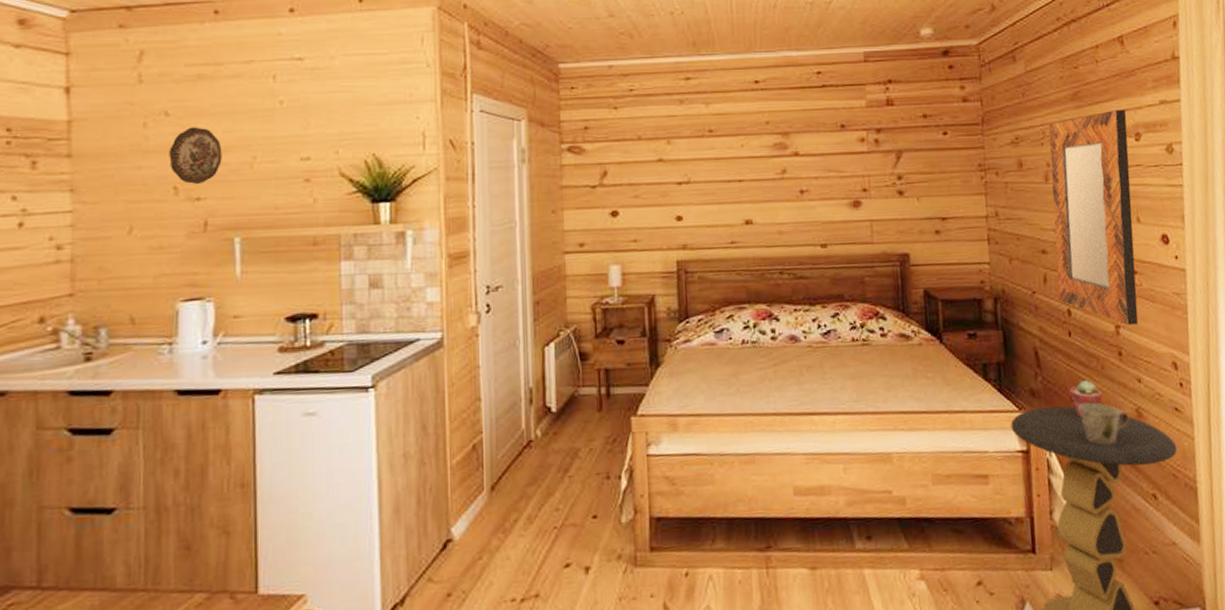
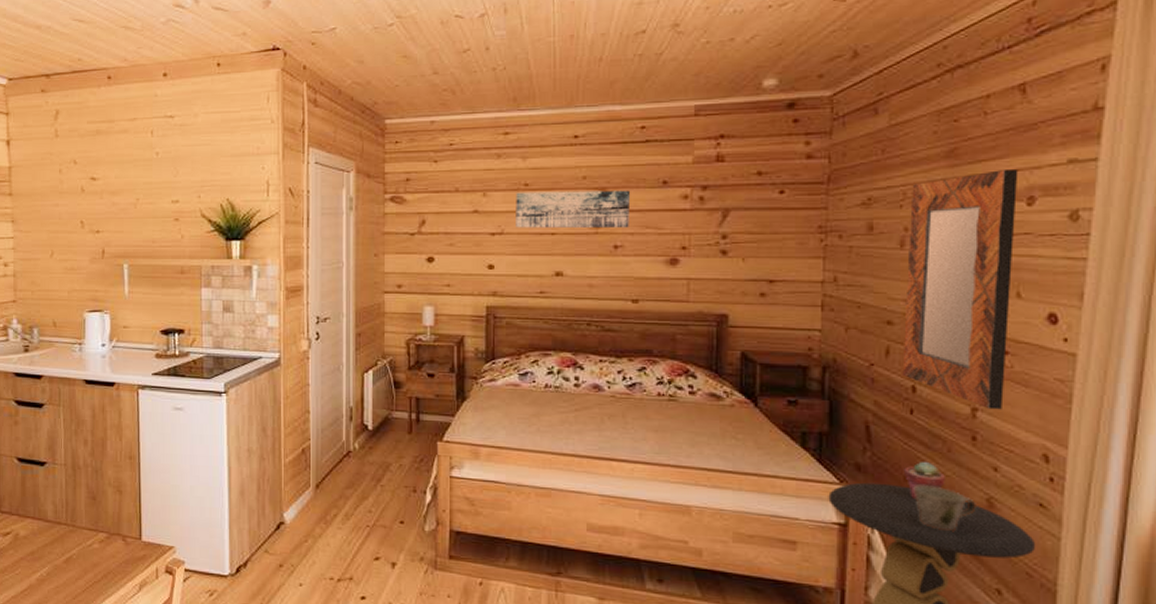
decorative plate: present [169,127,222,184] -> none [77,173,114,219]
wall art: none [700,134,813,176] -> present [516,190,631,229]

